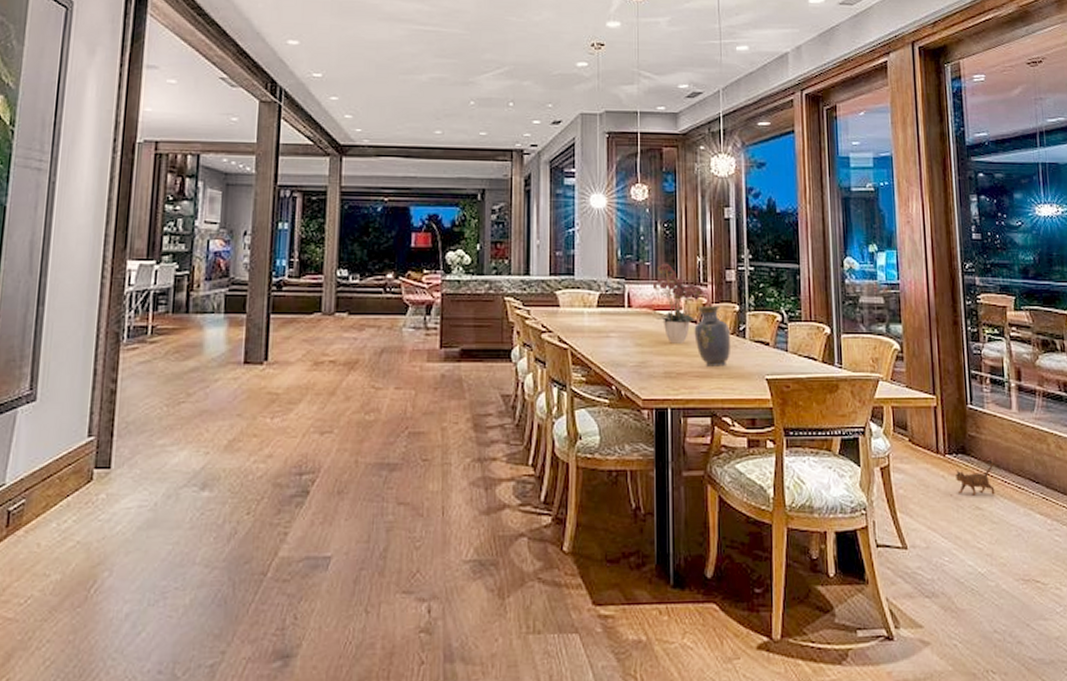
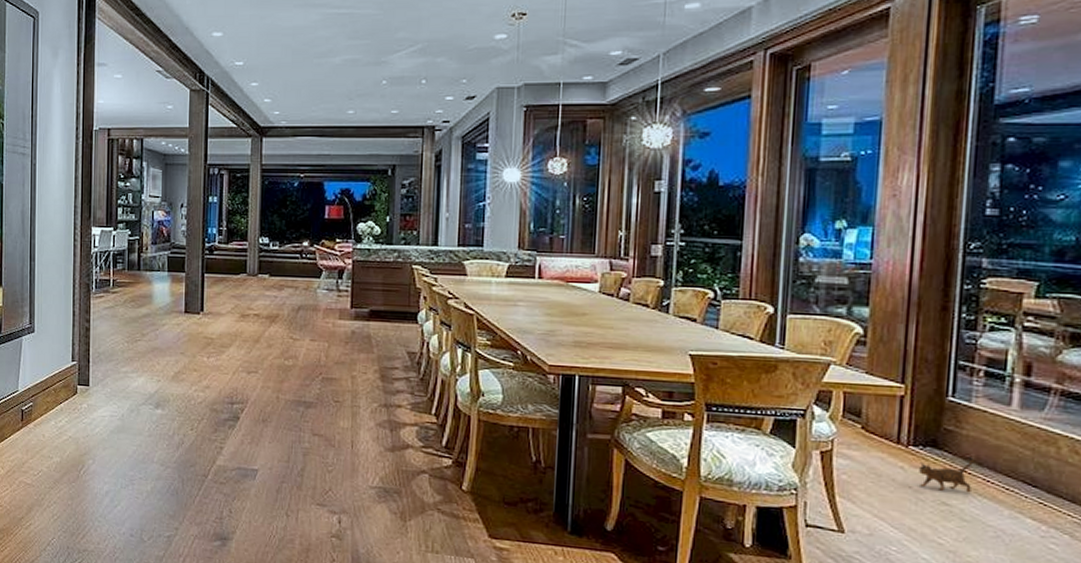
flower arrangement: present [652,263,703,344] -> none [566,236,624,316]
vase: present [694,305,731,368] -> none [610,279,652,341]

